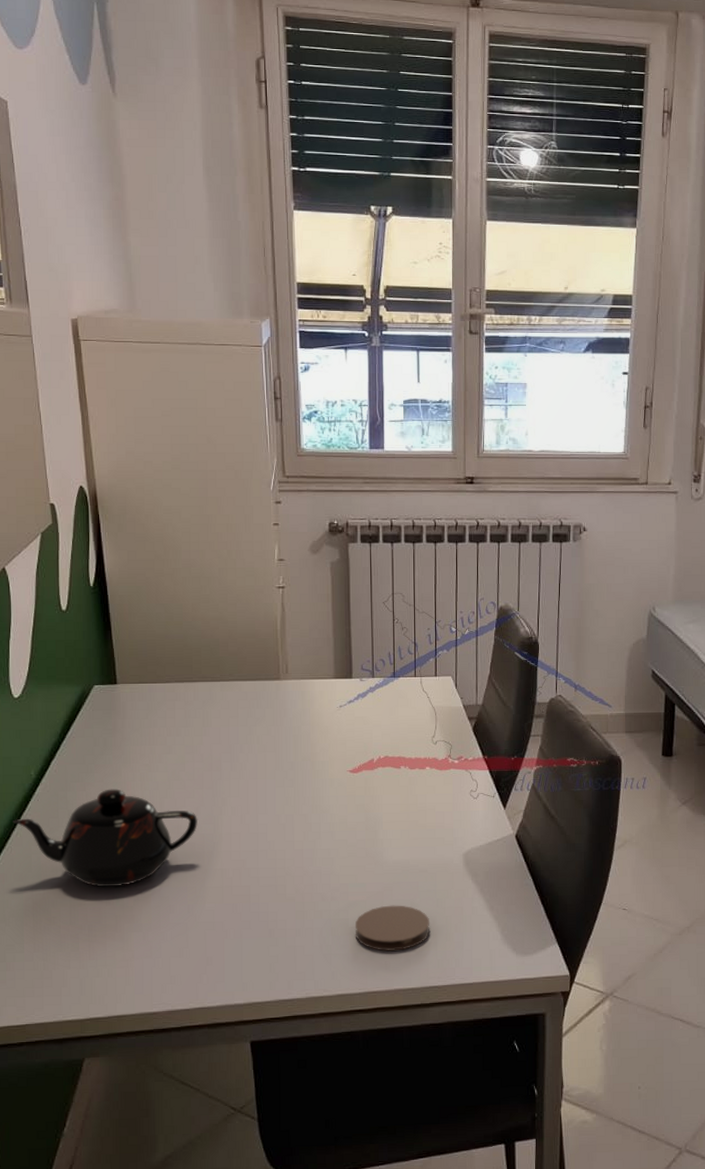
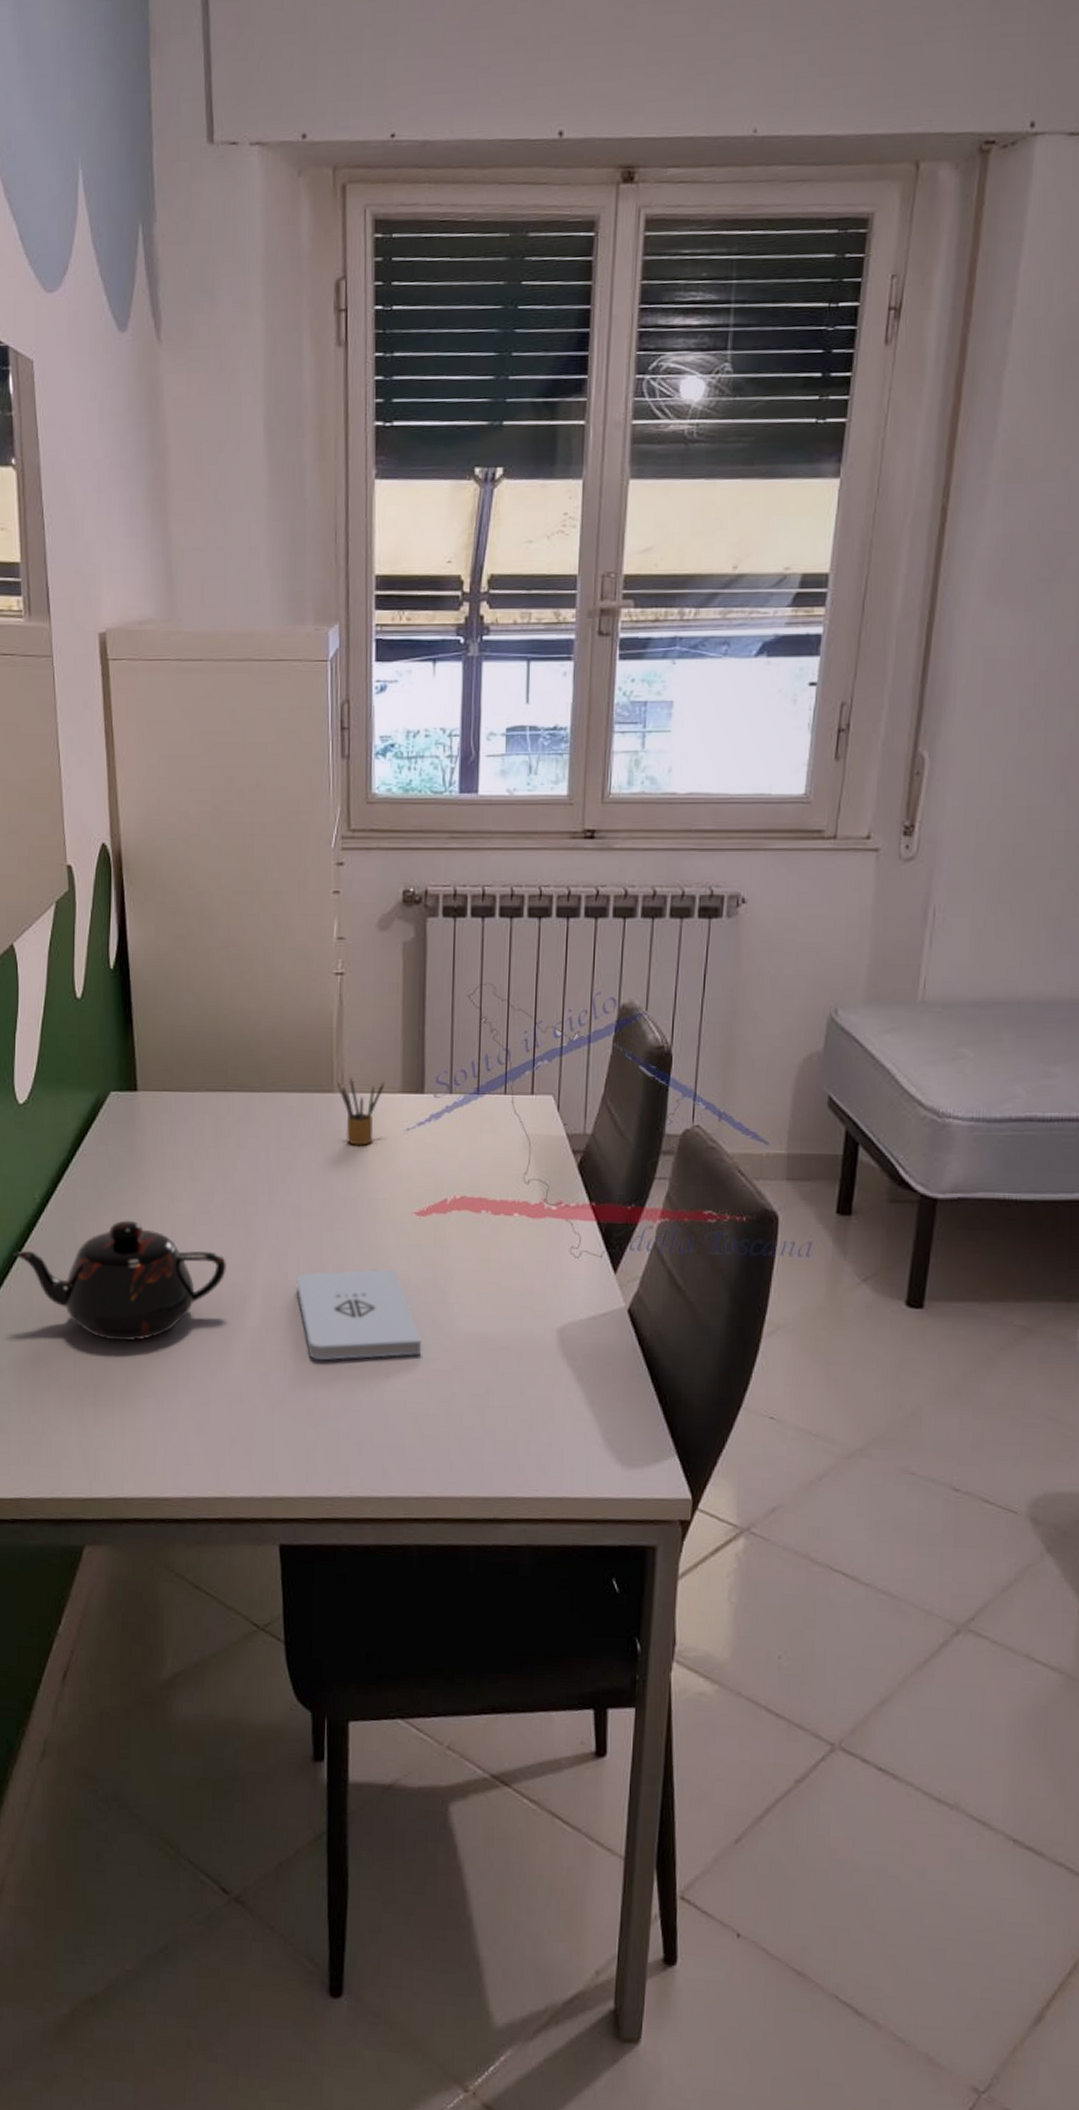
notepad: none [256,815,358,891] -> present [296,1269,421,1361]
pencil box: none [283,667,321,720] -> present [337,1076,385,1146]
coaster: present [355,905,431,952] -> none [414,1388,510,1449]

